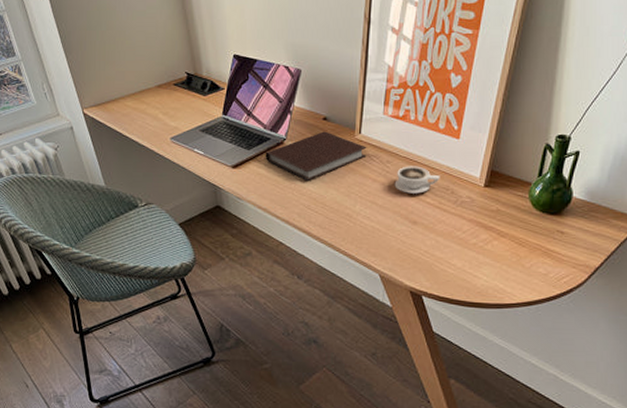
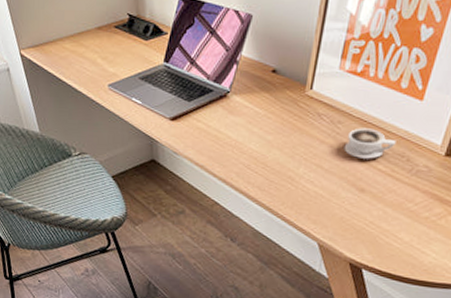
notebook: present [265,131,367,182] -> none [206,85,318,140]

